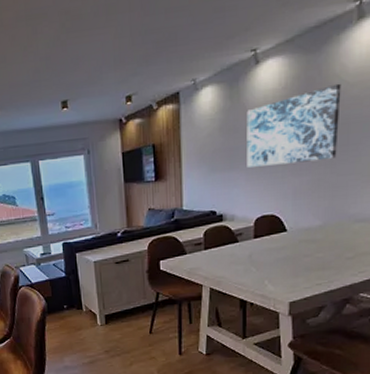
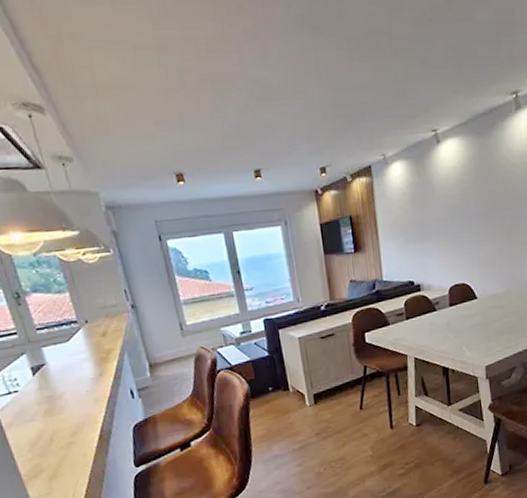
wall art: present [246,83,341,168] -> none [433,164,511,239]

